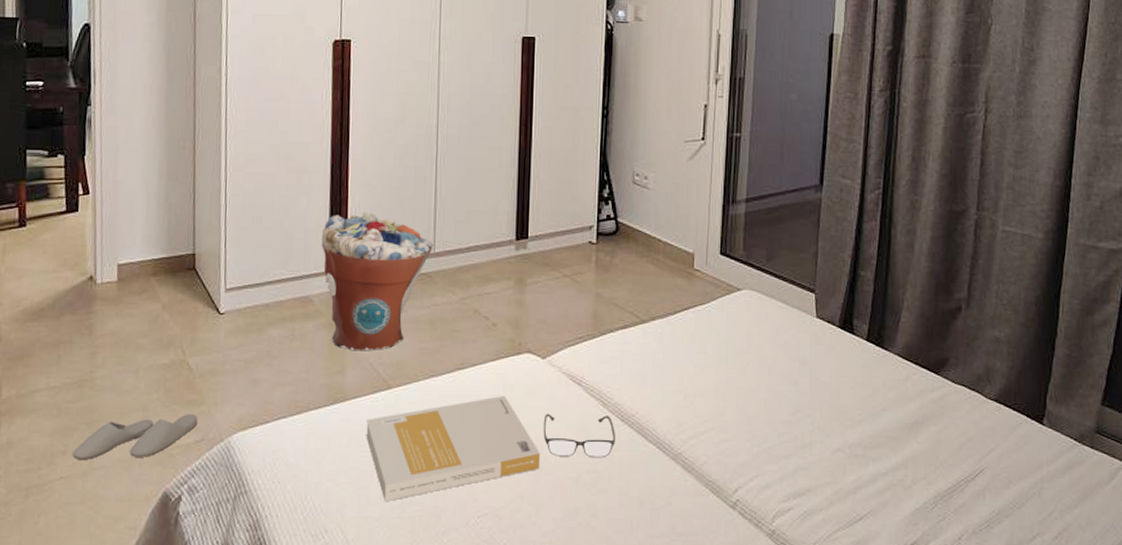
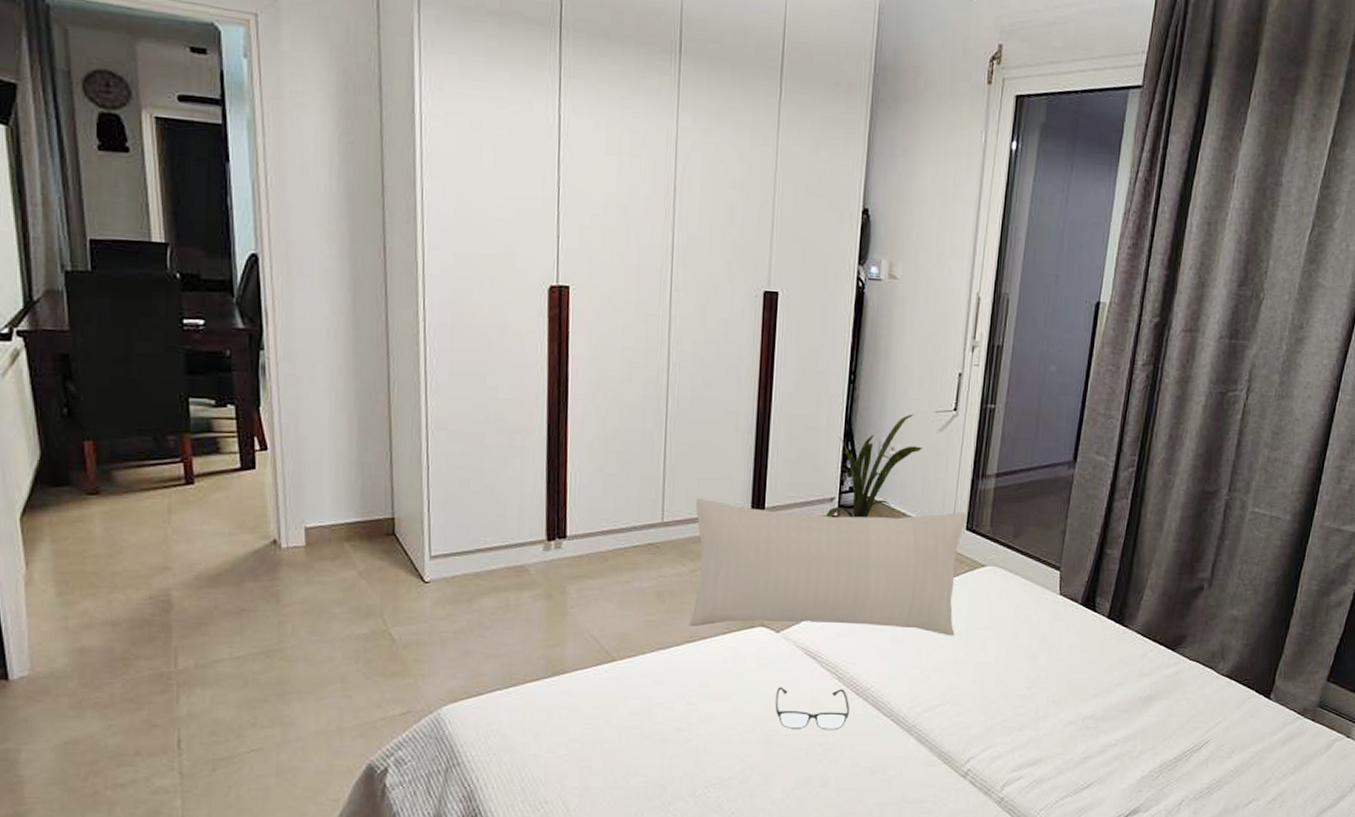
slippers: present [73,414,197,459] -> none [264,686,403,732]
flower pot: present [322,211,433,351] -> none [538,477,661,623]
book: present [366,396,540,502] -> none [588,669,771,773]
pillow: none [460,230,719,361] -> present [689,499,966,636]
house plant: none [586,144,675,246] -> present [826,414,923,518]

